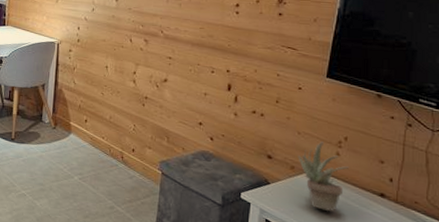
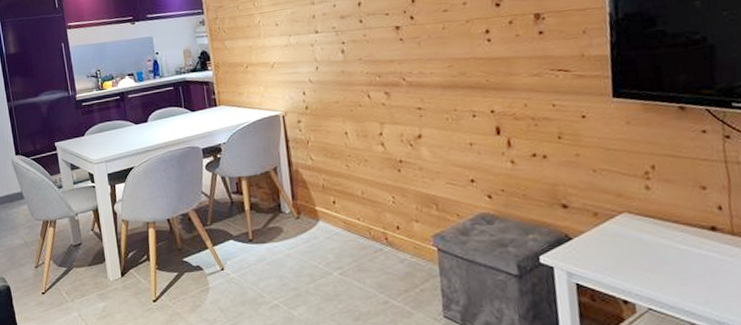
succulent plant: present [298,141,350,212] -> none [599,176,666,260]

